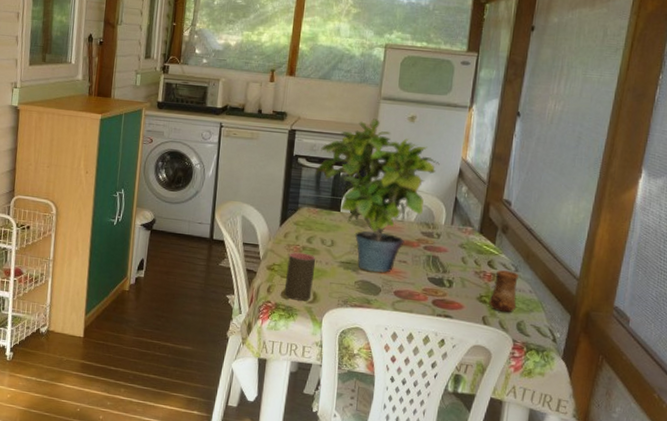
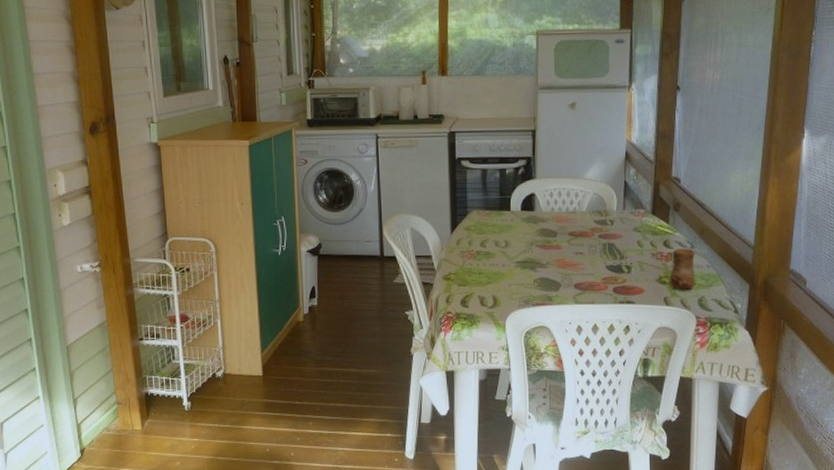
cup: present [283,252,316,301] -> none [463,258,492,307]
potted plant: present [315,118,440,273] -> none [480,110,605,267]

